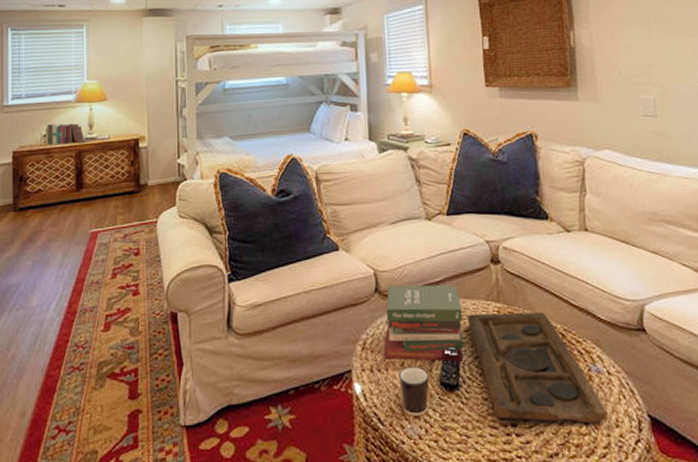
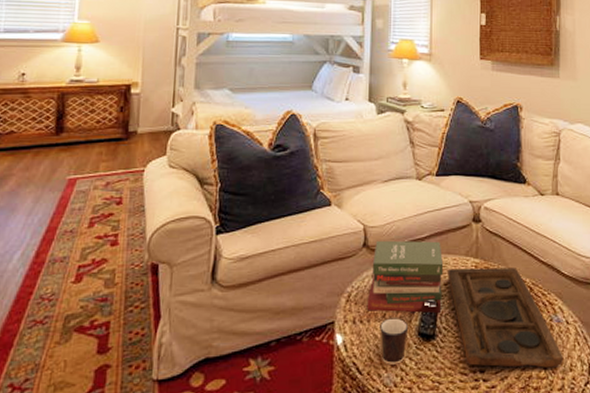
books: present [46,123,85,146] -> none [23,63,70,86]

